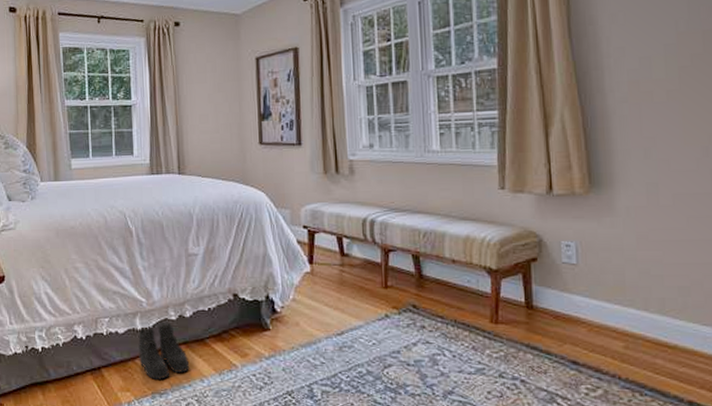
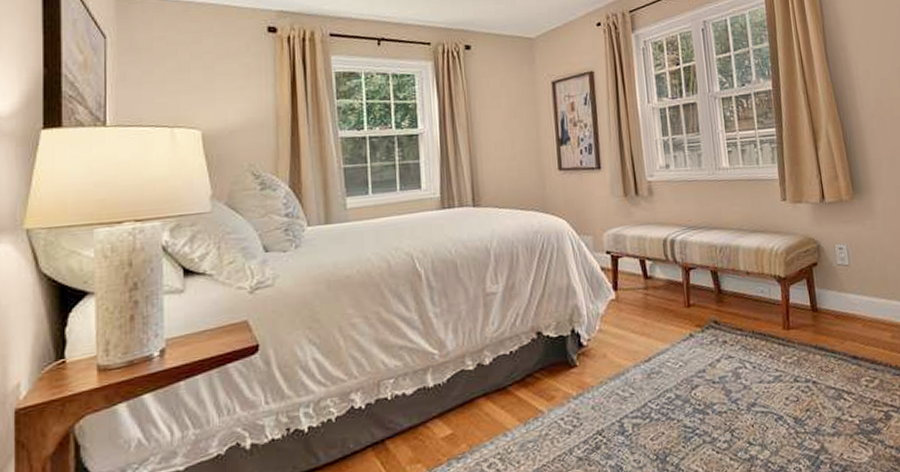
boots: present [138,323,190,380] -> none [430,374,491,444]

